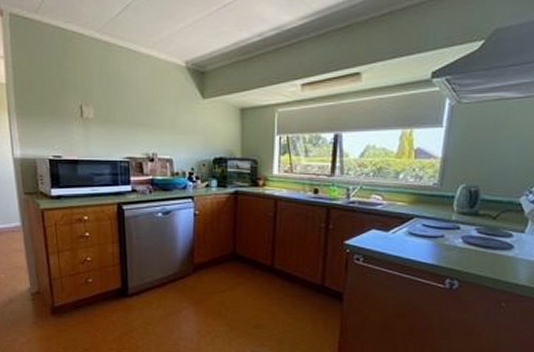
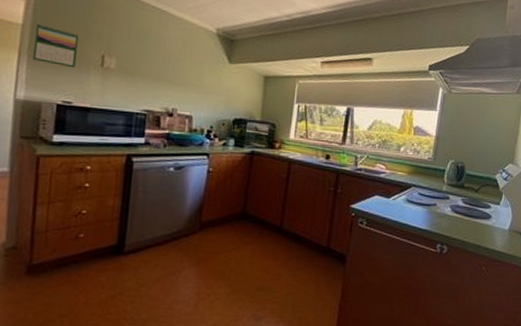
calendar: none [18,80,59,122] -> present [32,23,79,68]

